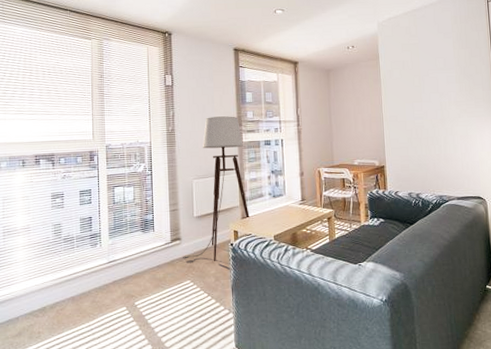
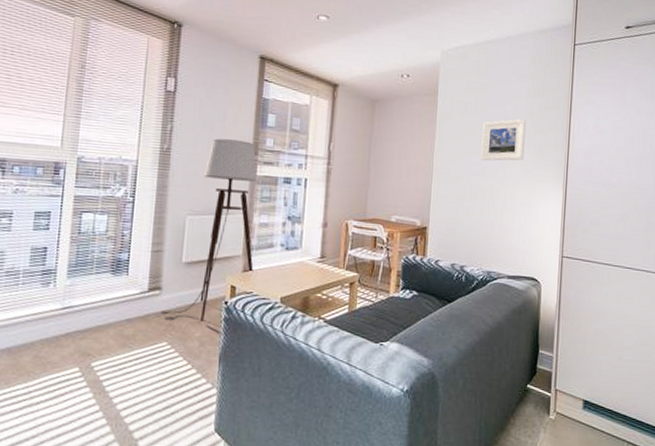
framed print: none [419,68,458,107] -> present [481,119,527,161]

